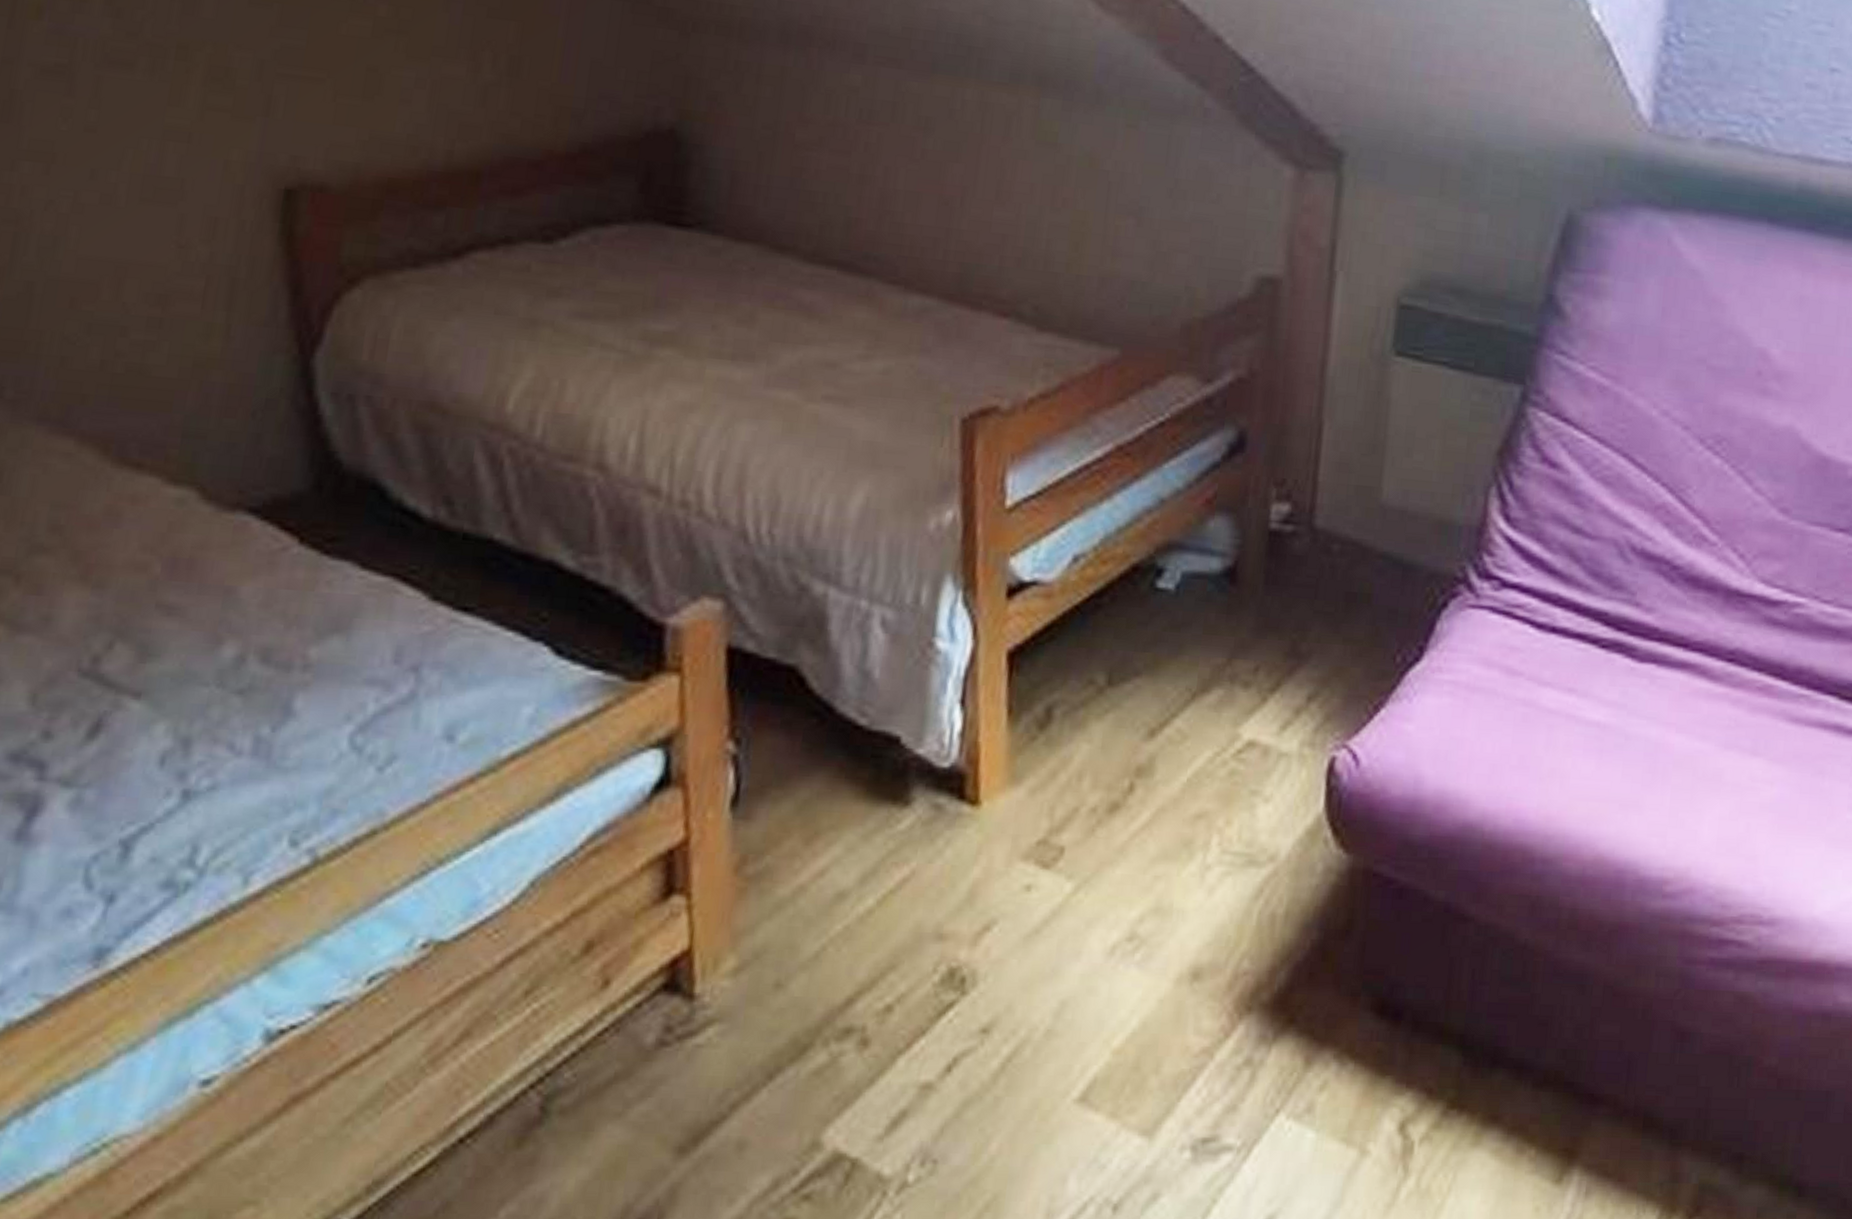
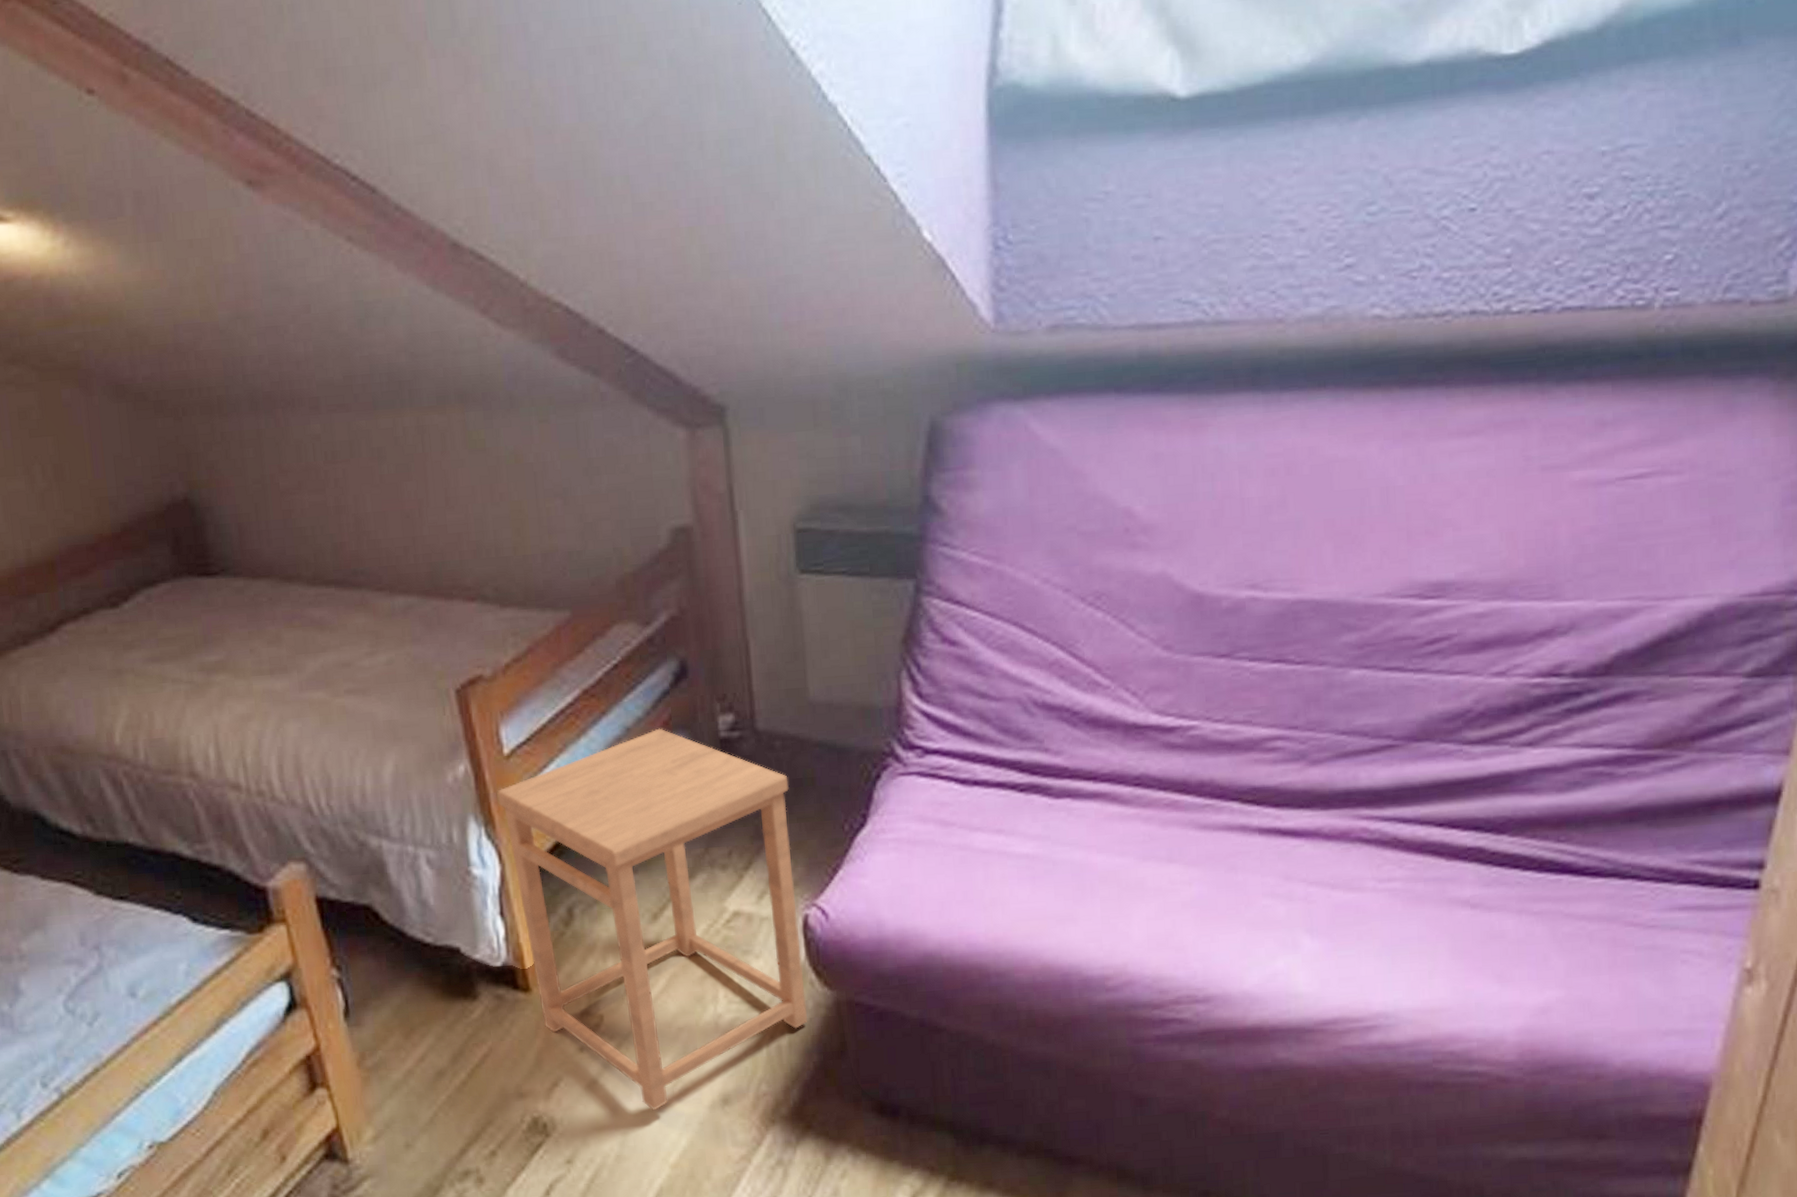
side table: none [986,506,1341,978] -> present [497,728,807,1111]

